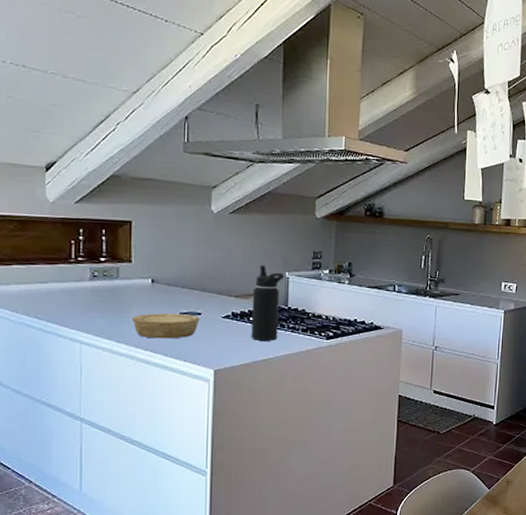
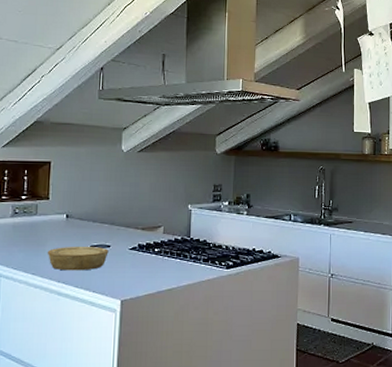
water bottle: present [251,265,285,341] -> none [156,199,188,271]

